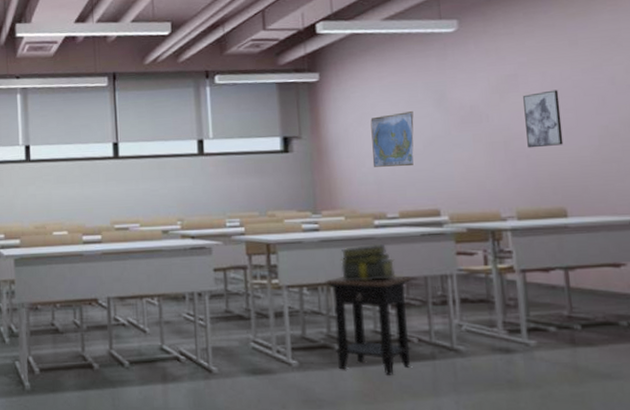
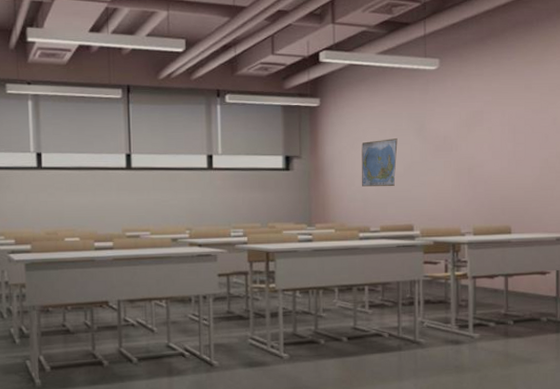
side table: present [325,275,413,375] -> none [315,281,386,365]
stack of books: present [340,243,396,281] -> none [329,253,374,286]
wall art: present [523,90,564,148] -> none [486,126,513,175]

